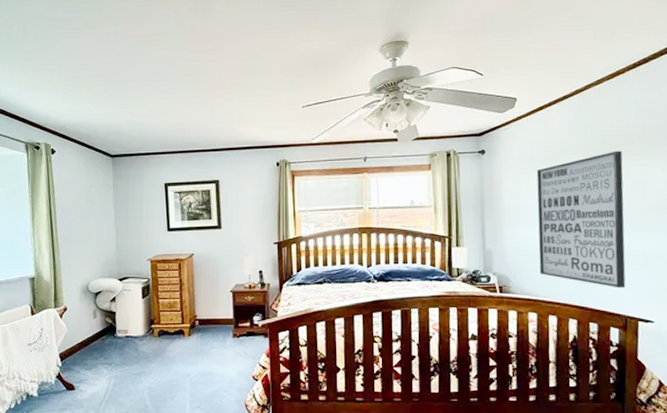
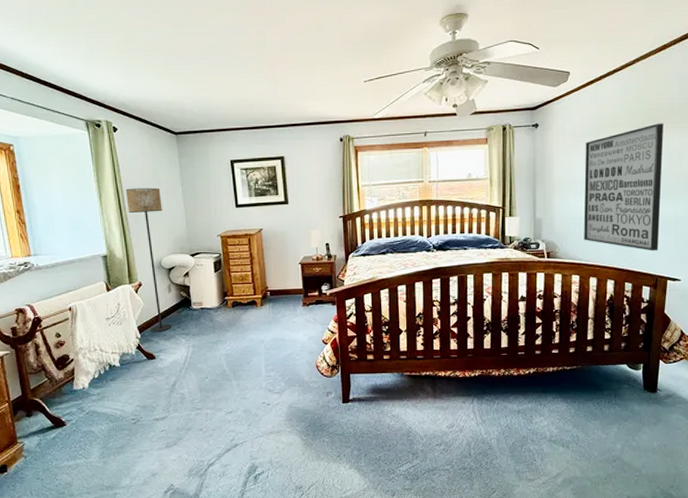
floor lamp: none [58,209,94,361] -> present [125,187,172,333]

